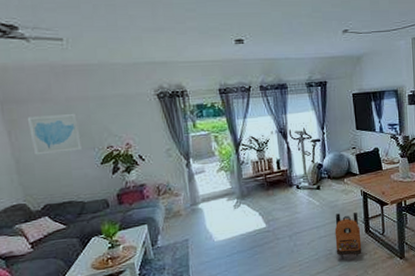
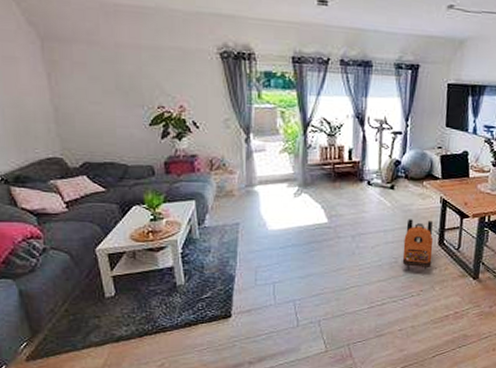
wall art: present [27,113,83,155] -> none [69,59,131,107]

